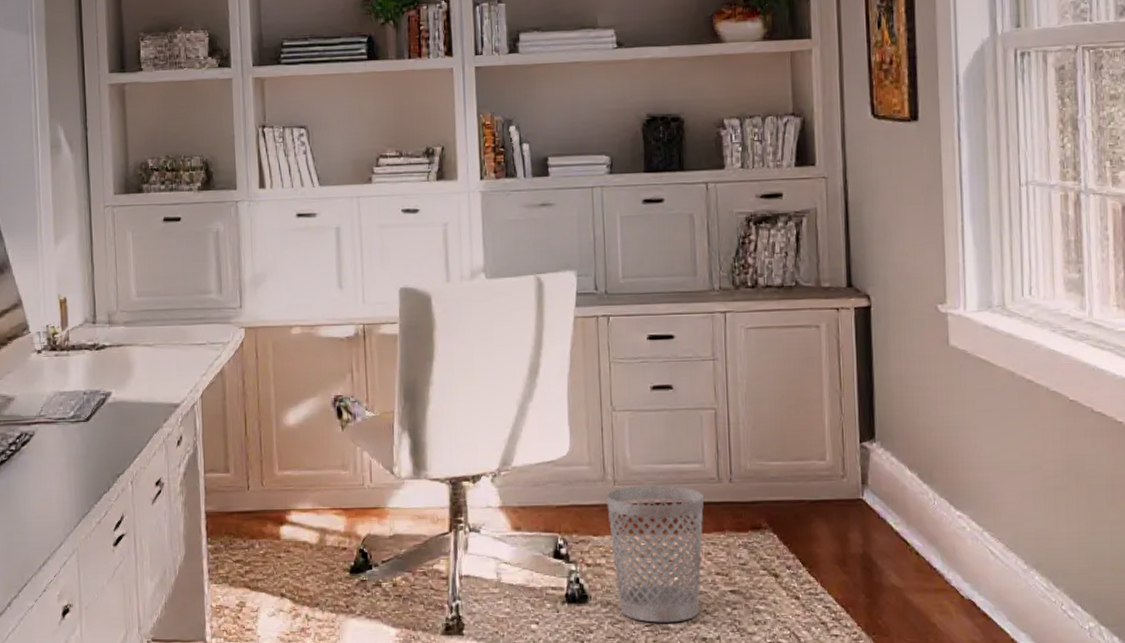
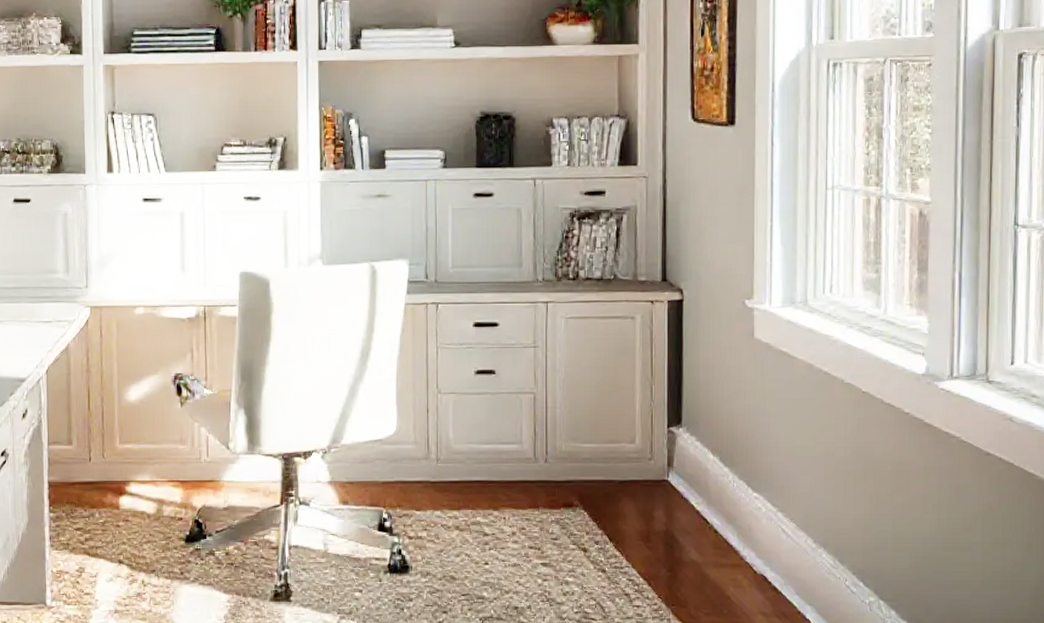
wastebasket: present [606,485,704,623] -> none [430,464,520,592]

